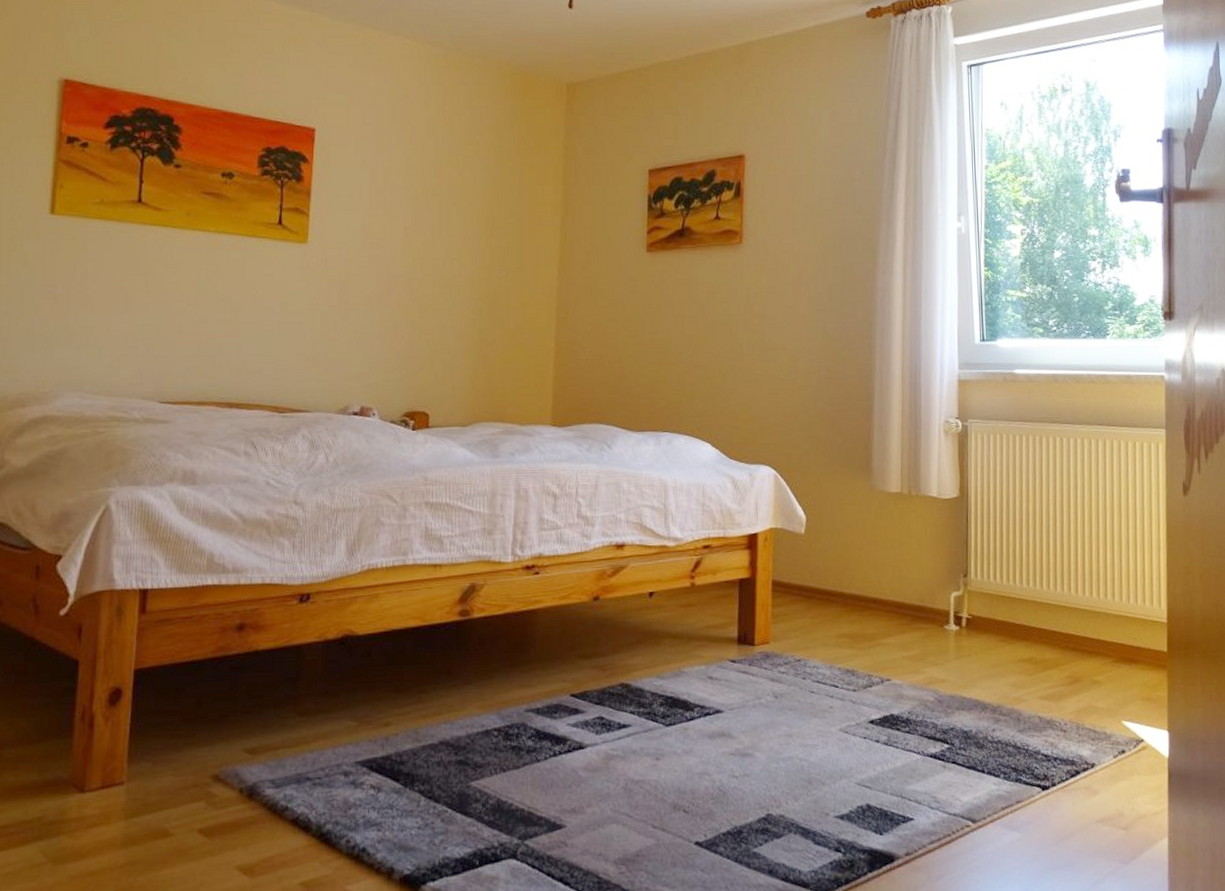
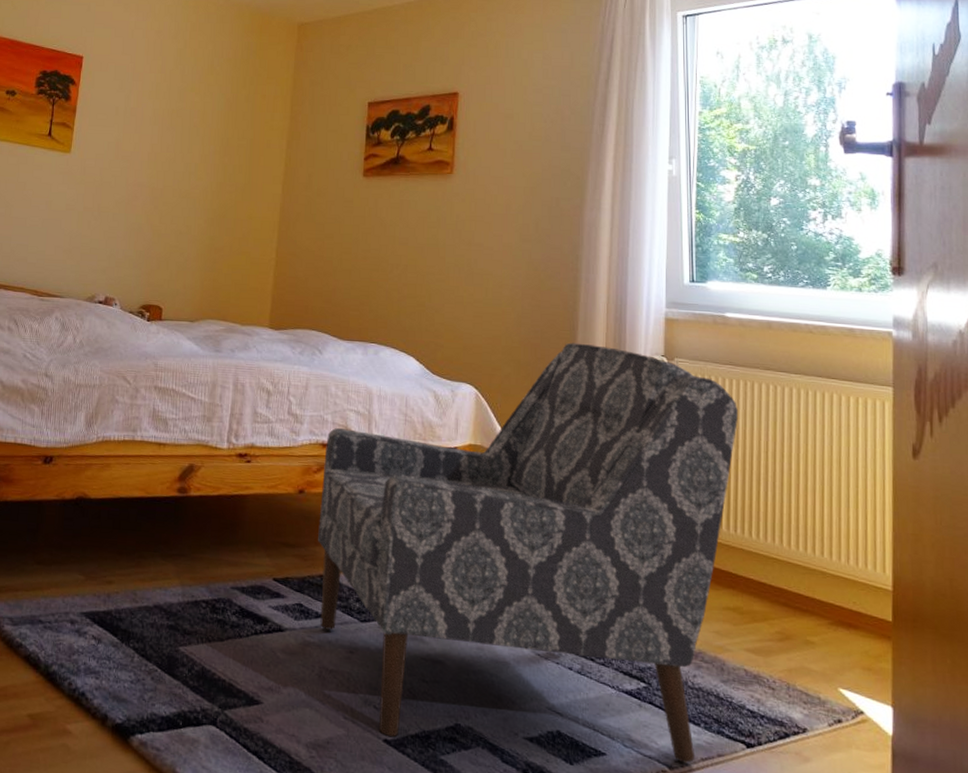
chair: none [616,412,1028,839] -> present [318,342,738,764]

